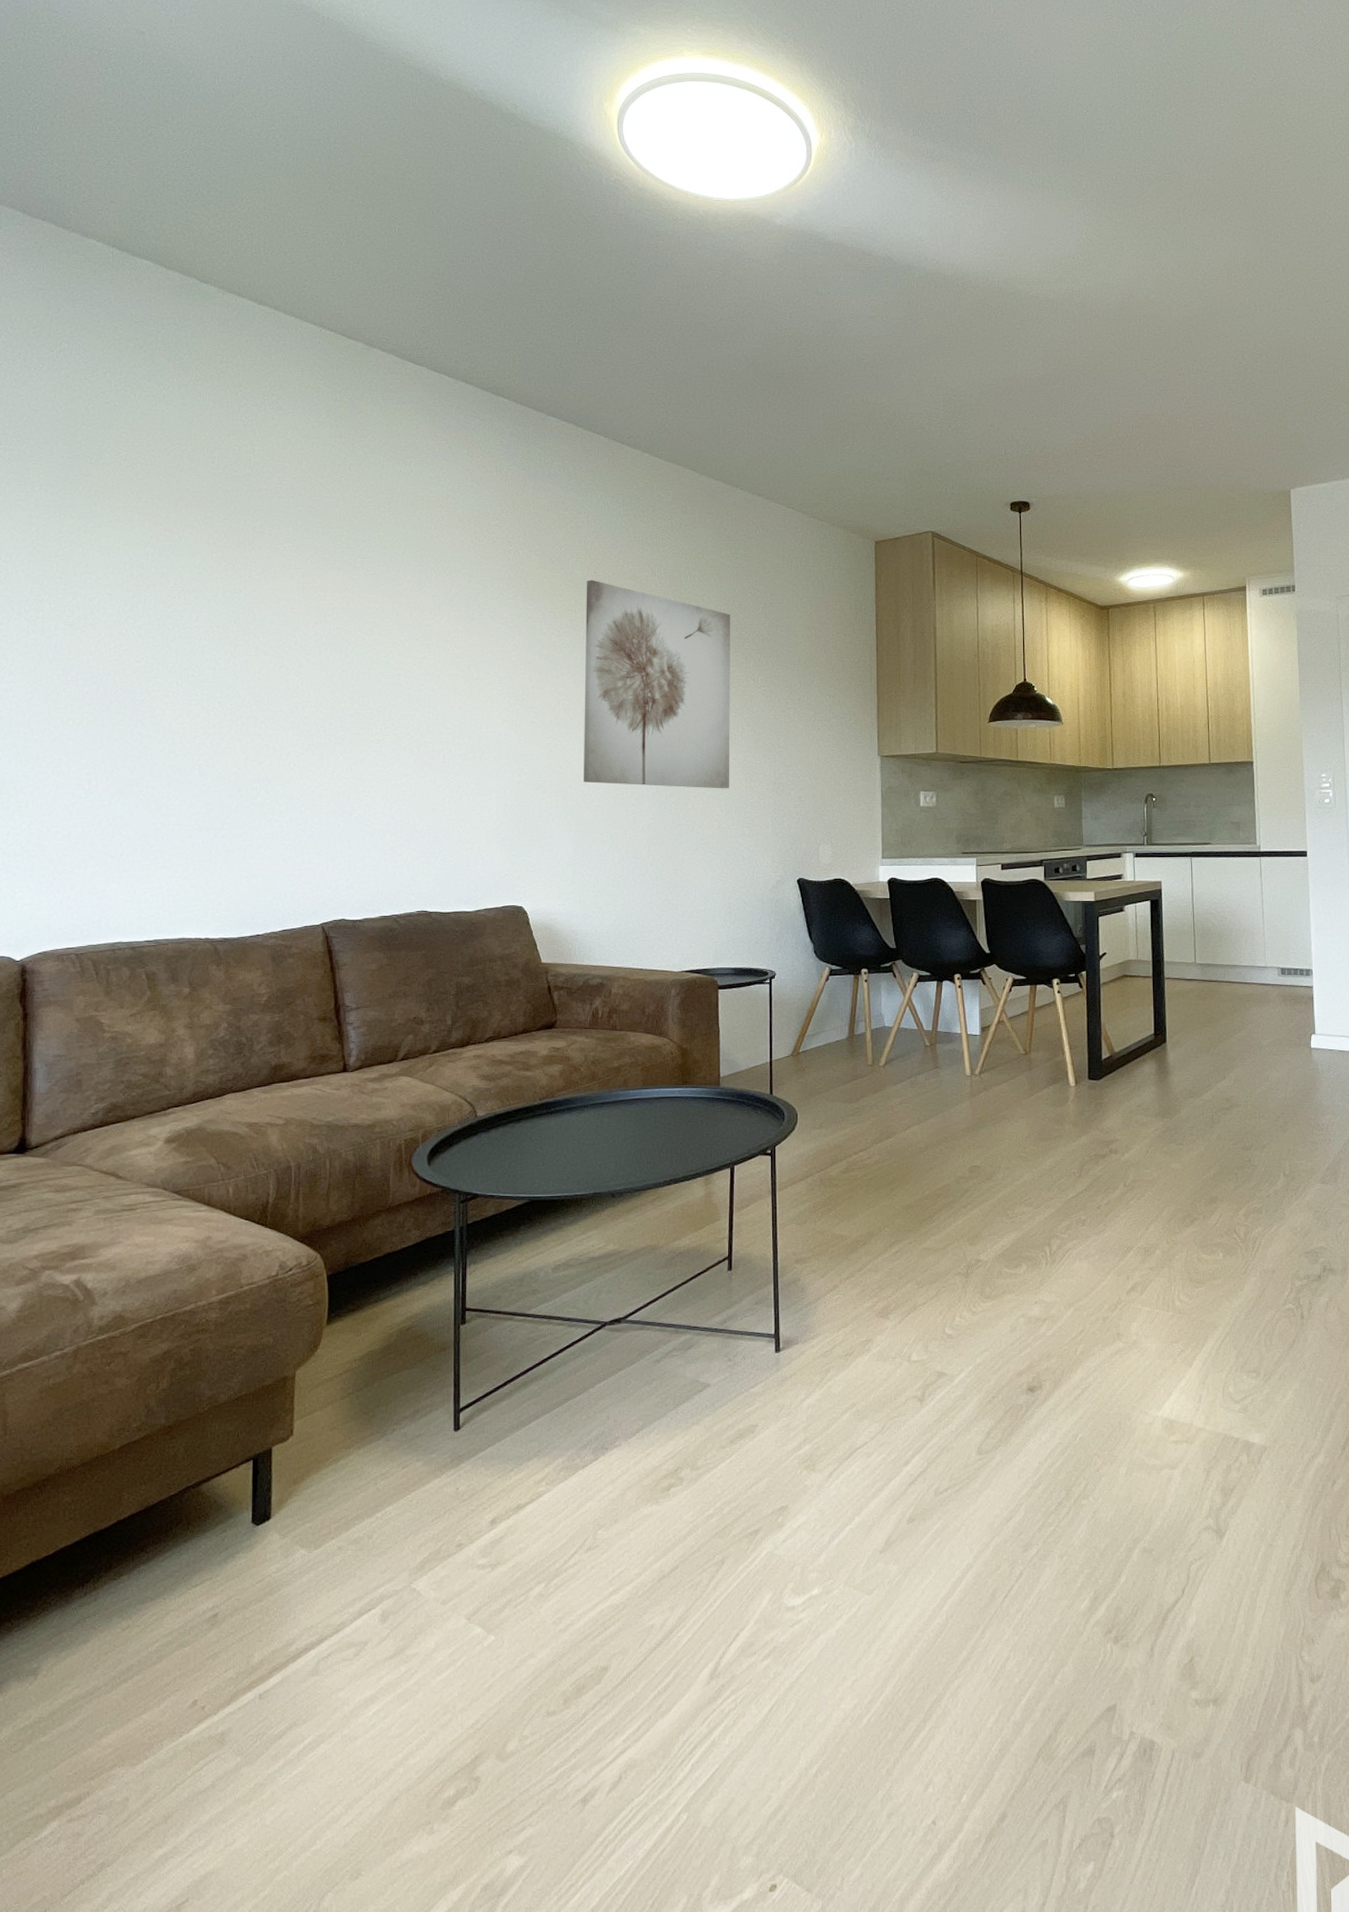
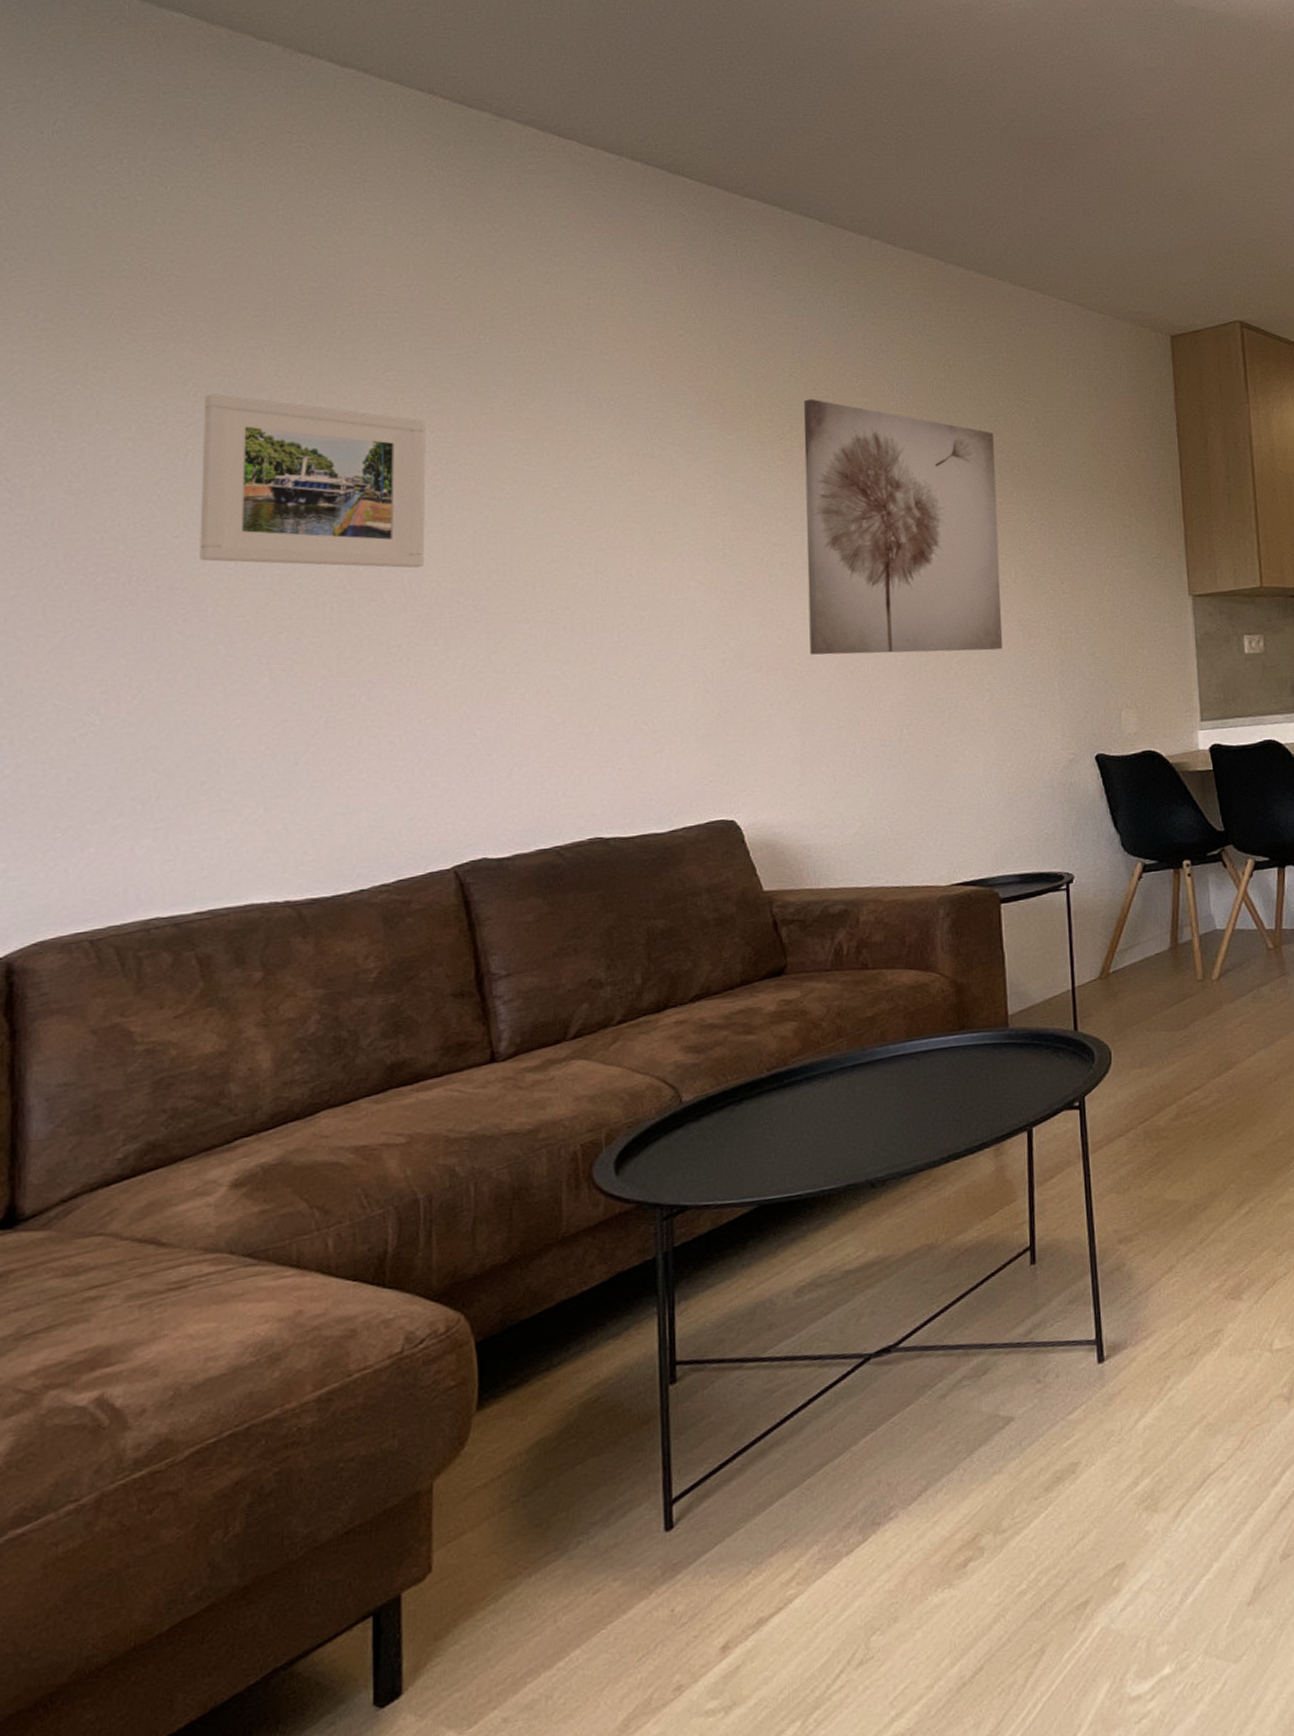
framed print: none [153,555,311,696] -> present [200,394,426,569]

